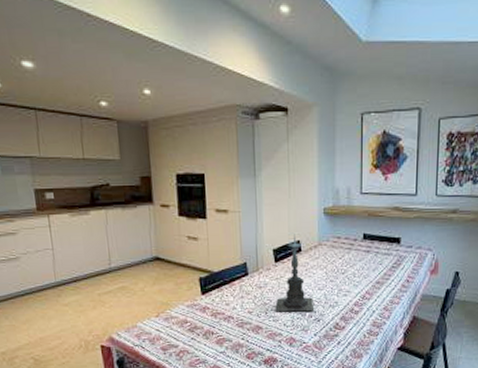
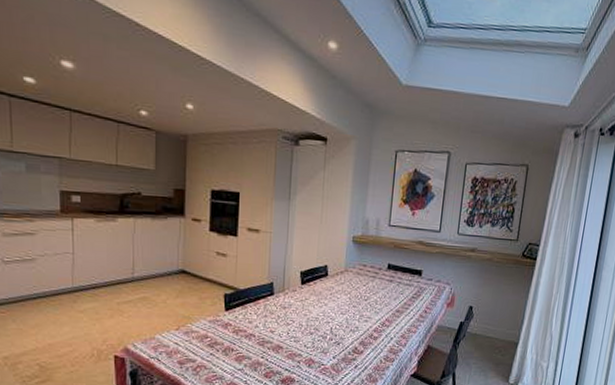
candle holder: present [275,234,315,312] -> none [297,258,336,335]

